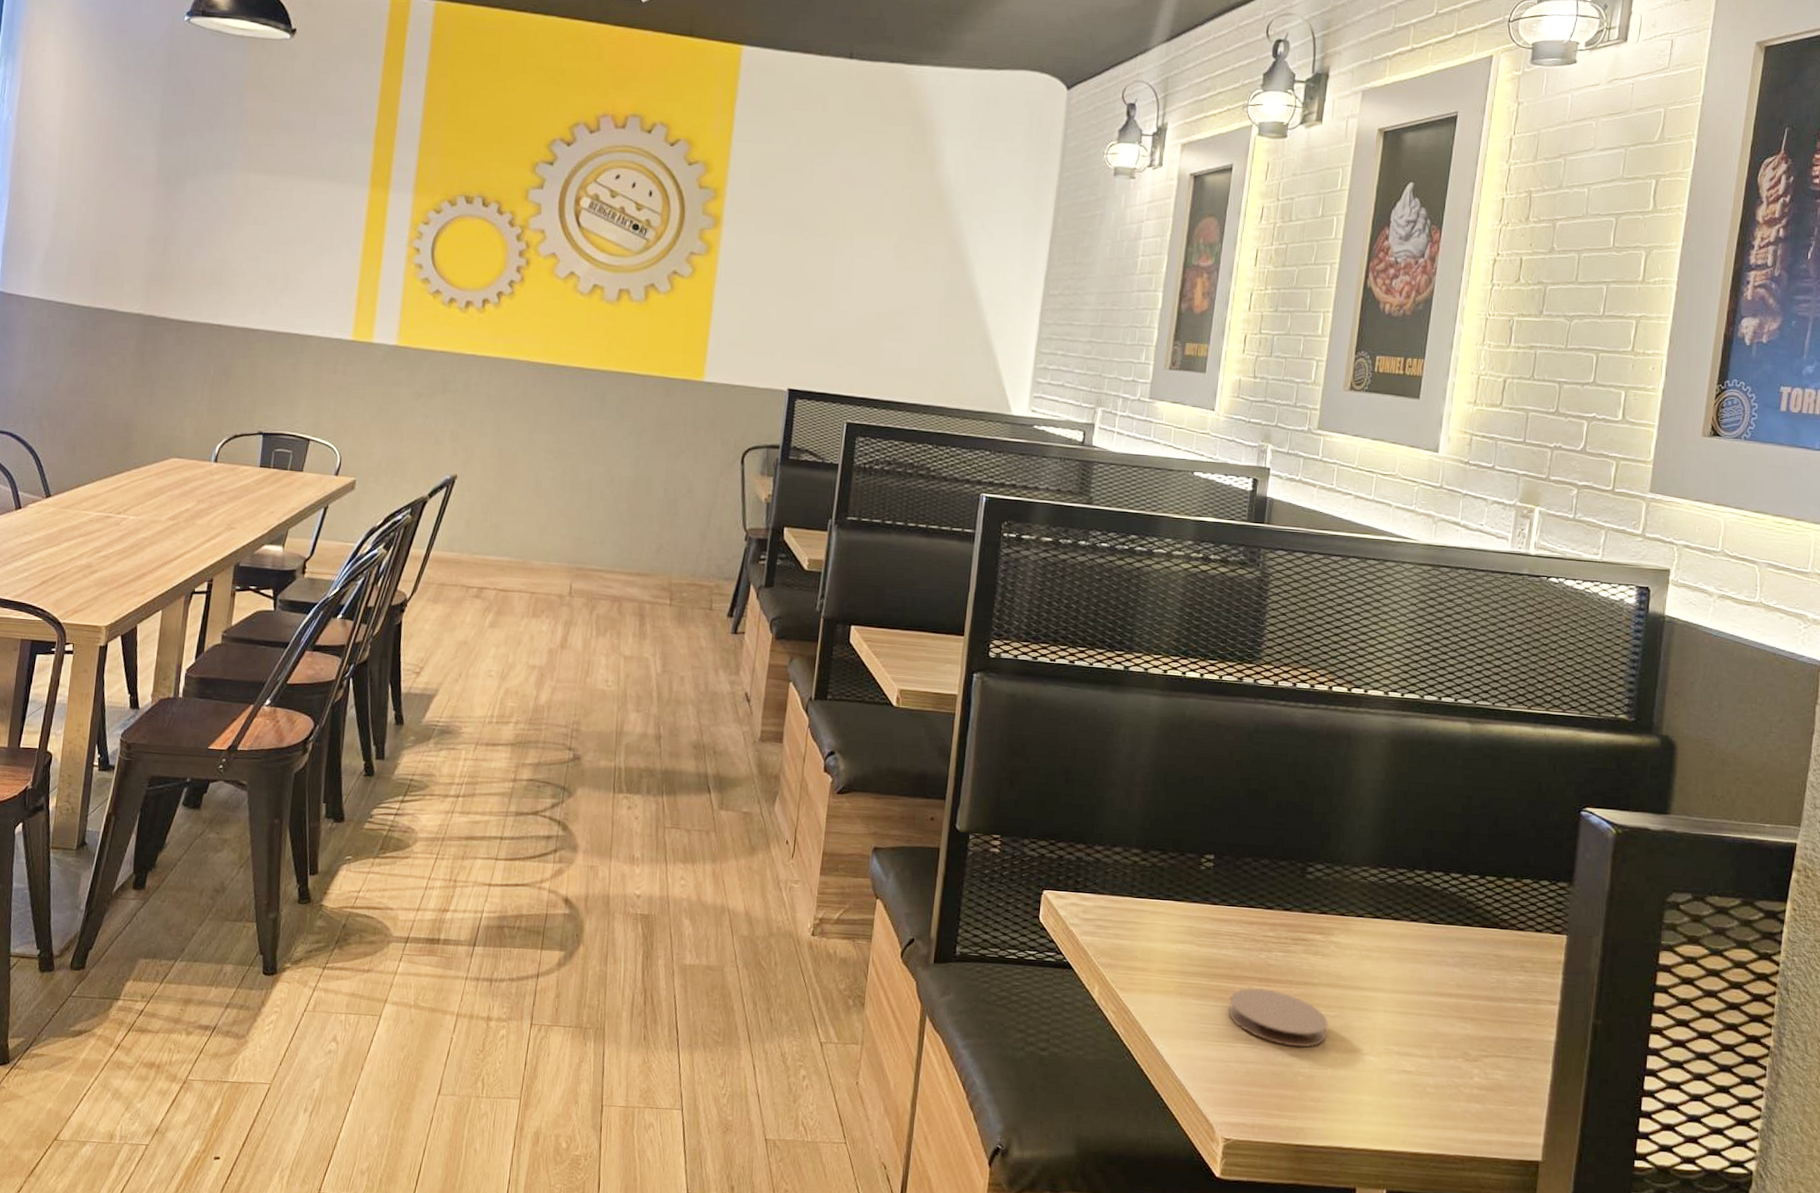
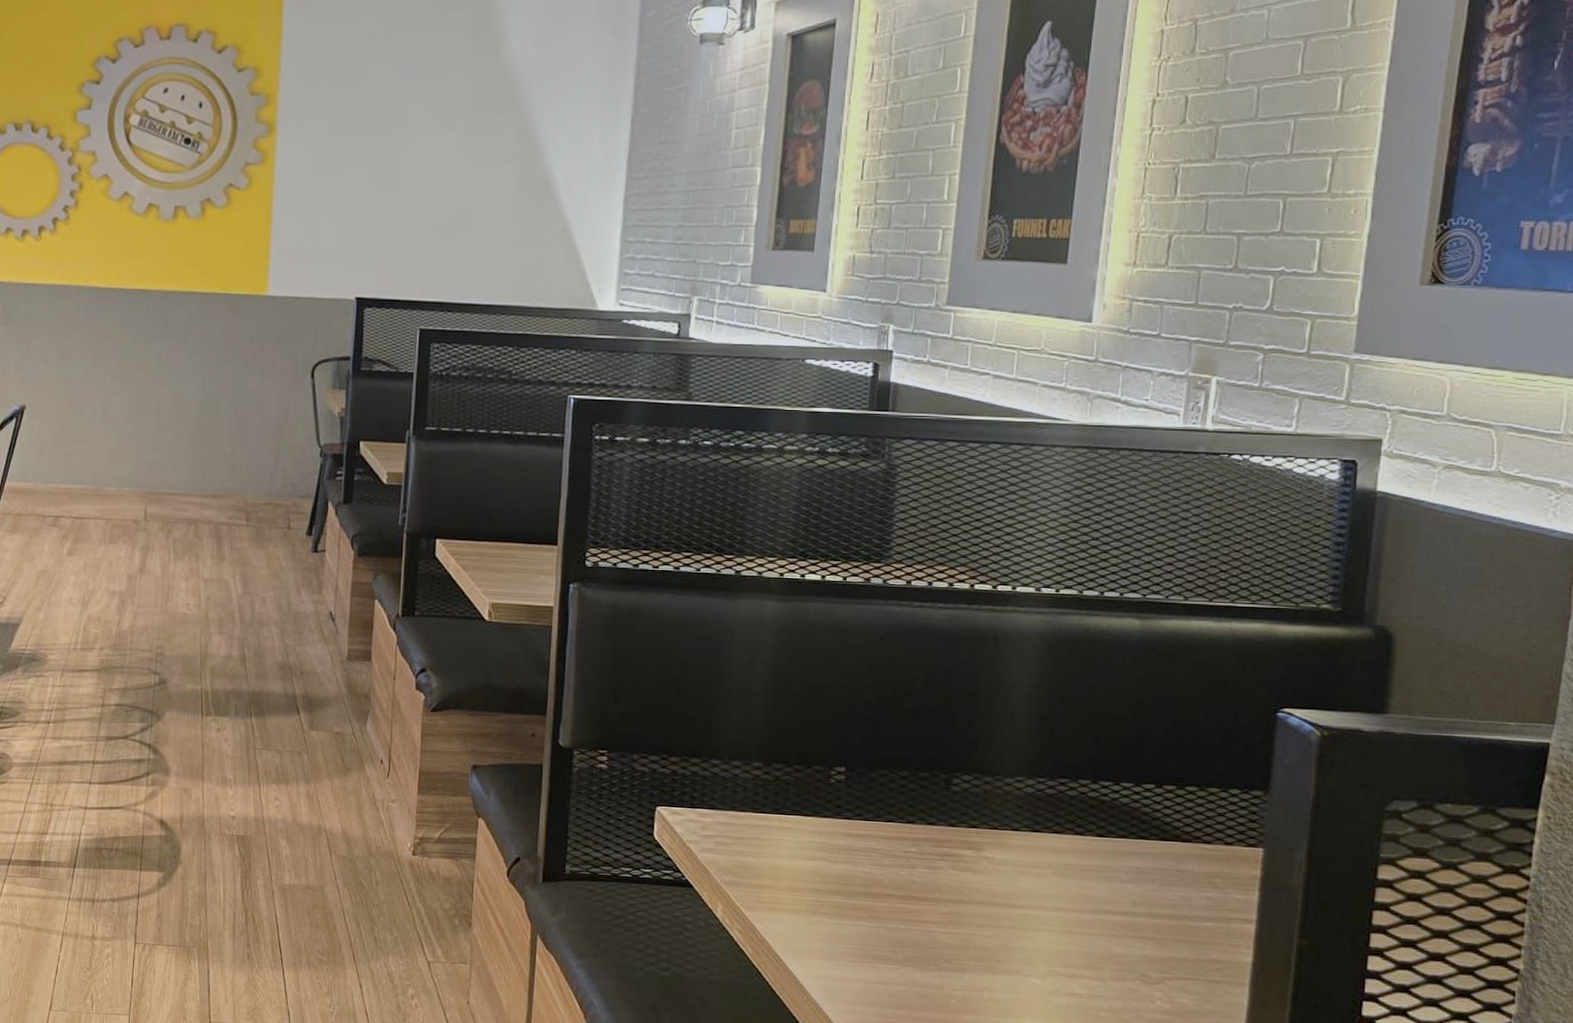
coaster: present [1228,988,1328,1047] -> none [868,906,982,968]

